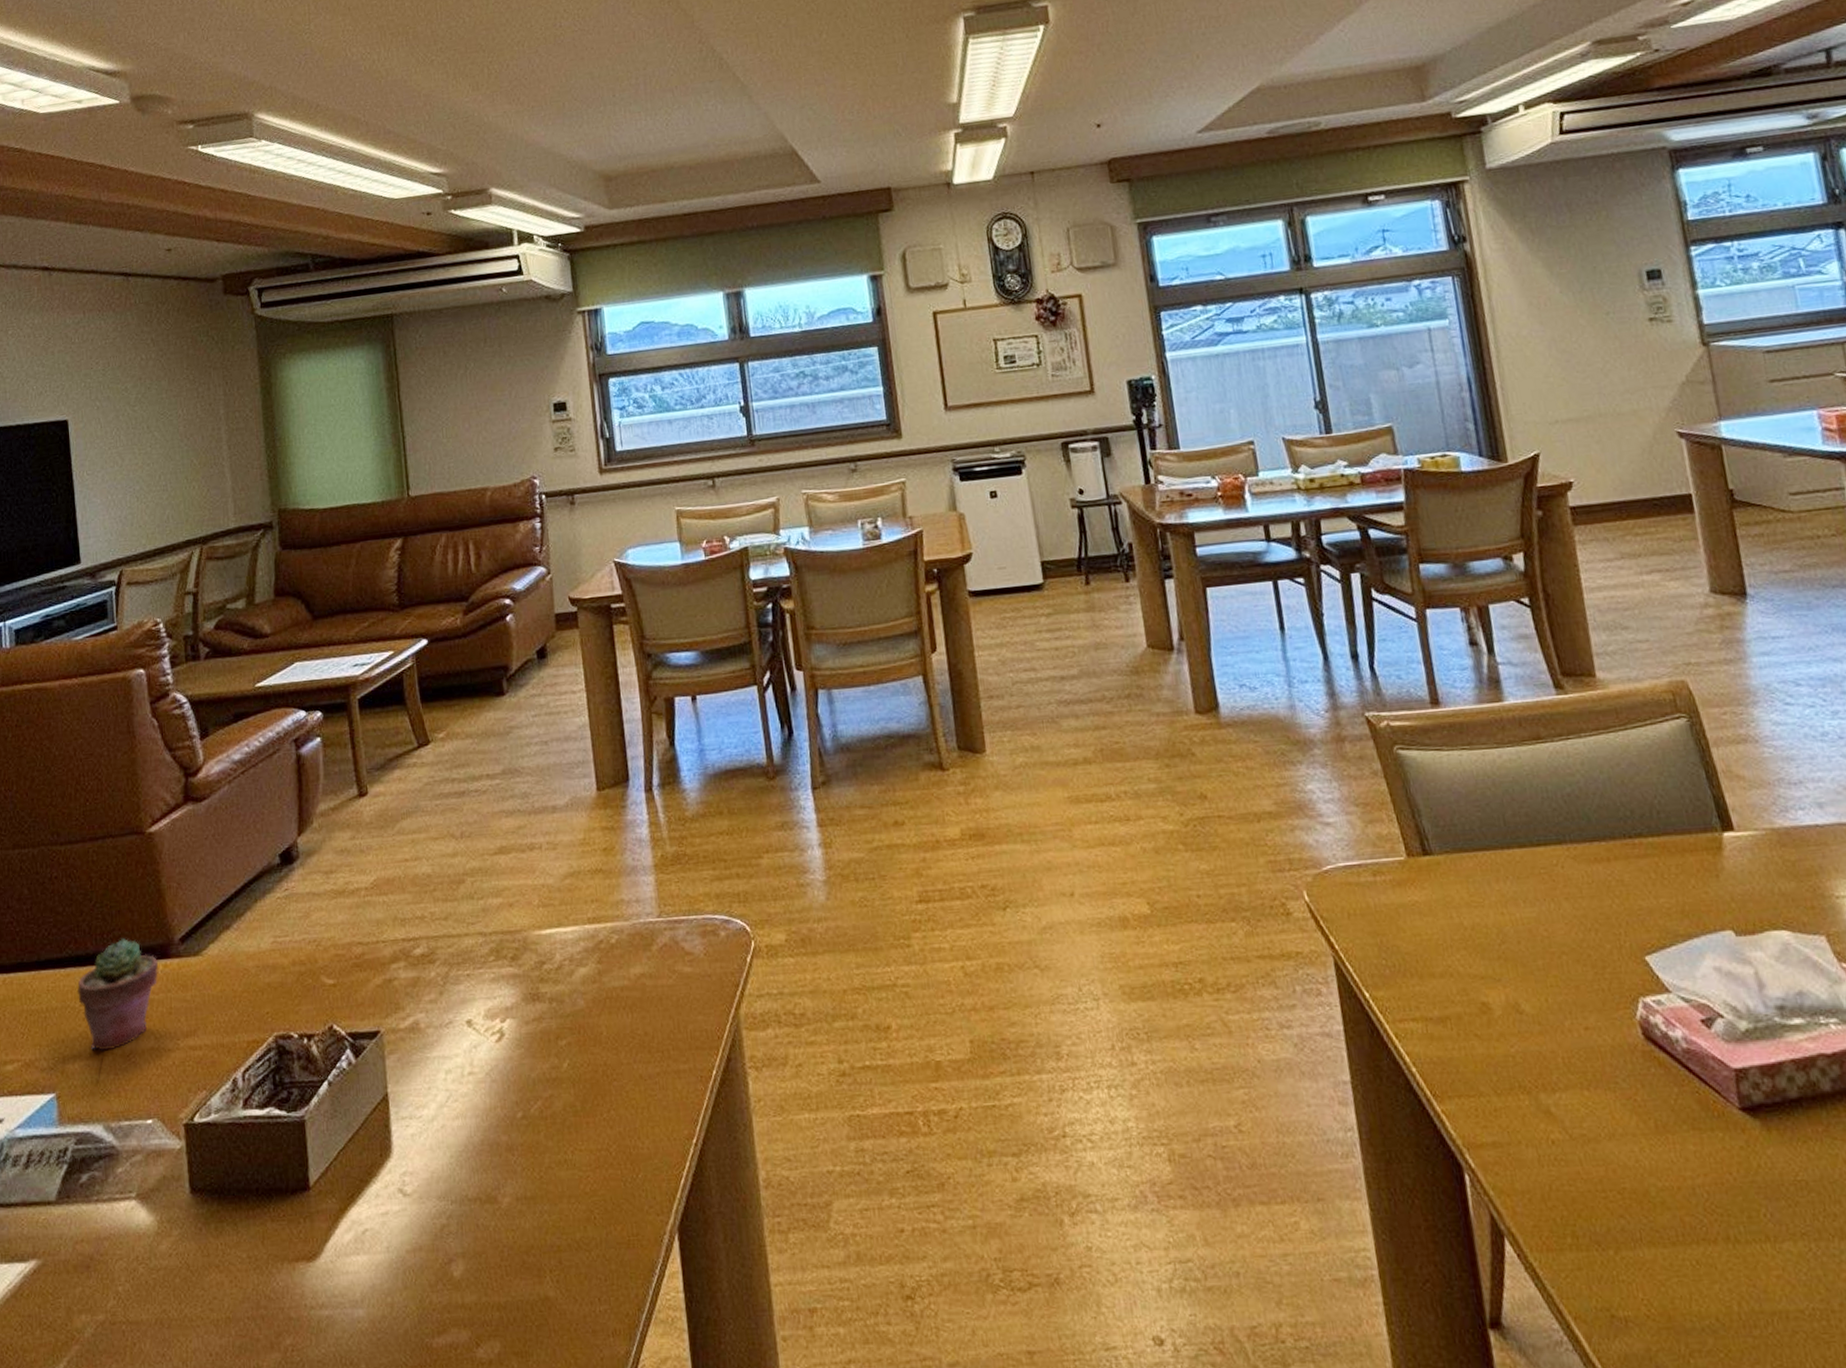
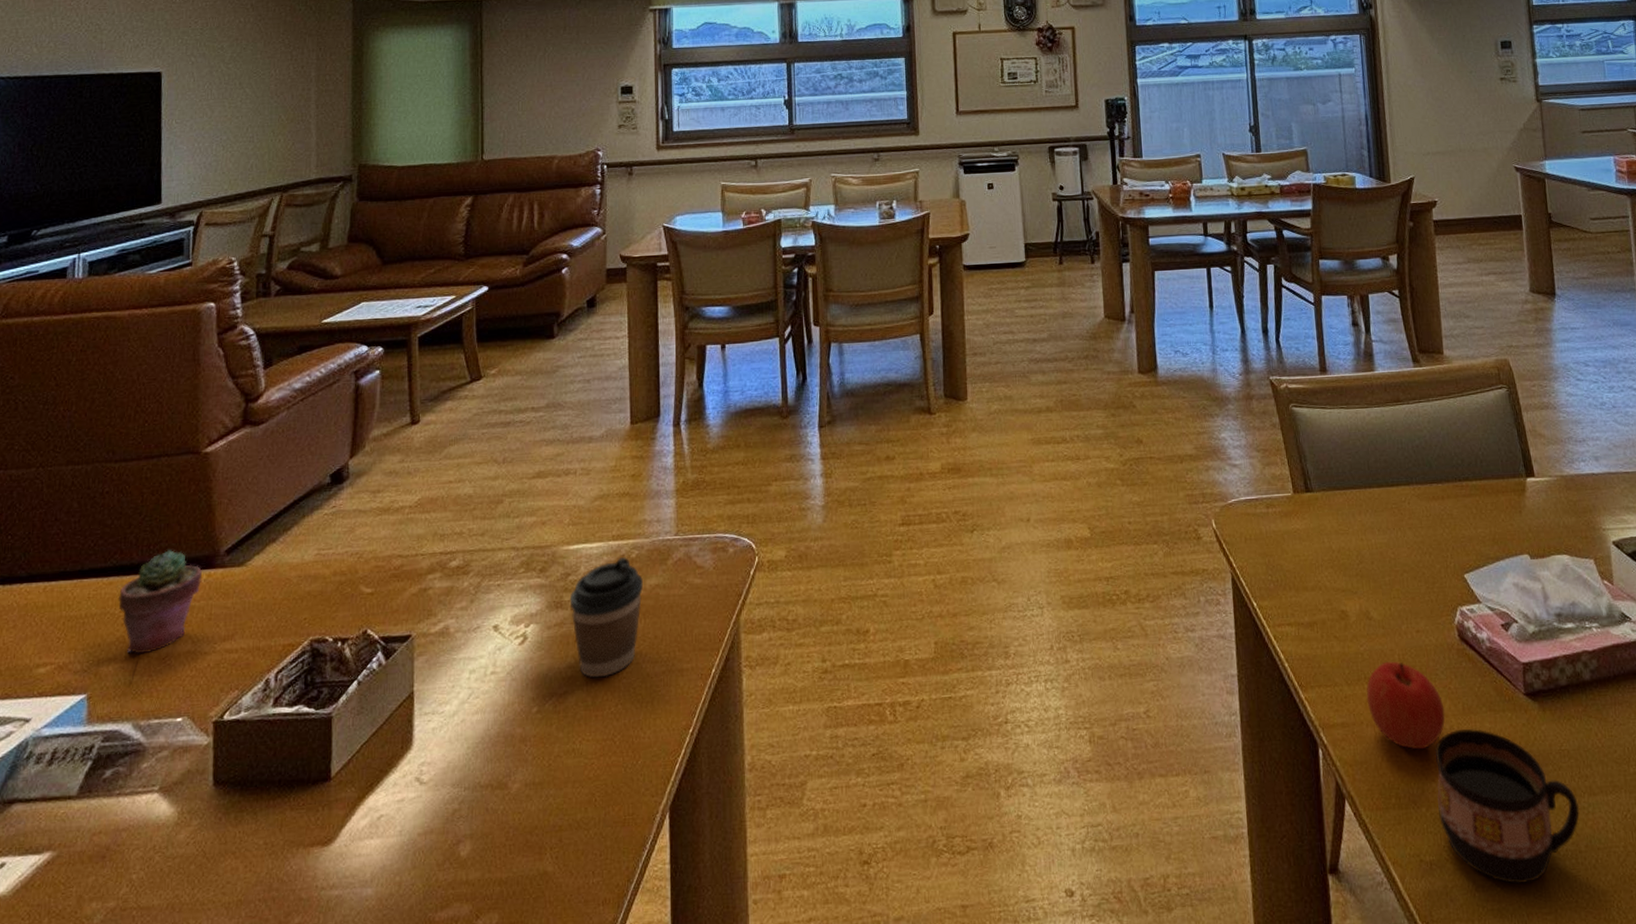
coffee cup: none [546,943,627,1080] -> present [569,557,643,678]
apple: none [1522,1065,1632,1177] -> present [1366,661,1445,750]
cup: none [1620,1152,1829,1350] -> present [1434,729,1580,884]

